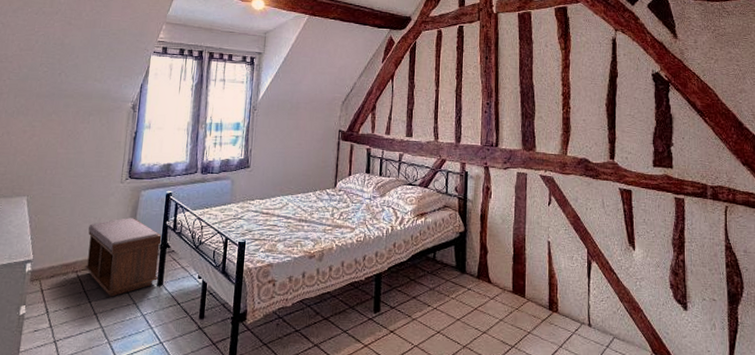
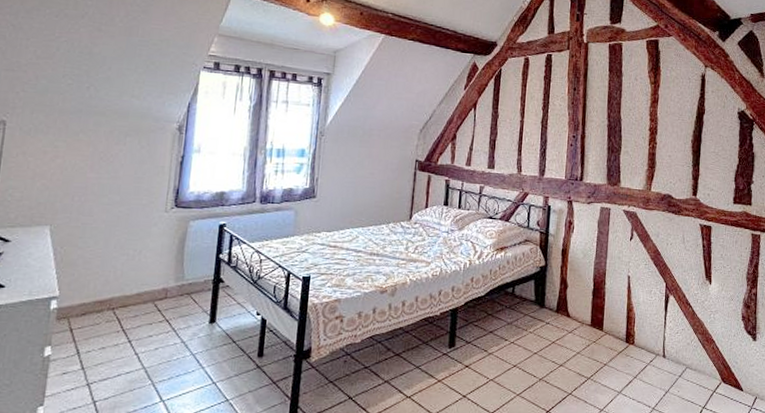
bench: present [84,218,162,297] -> none [122,250,214,336]

